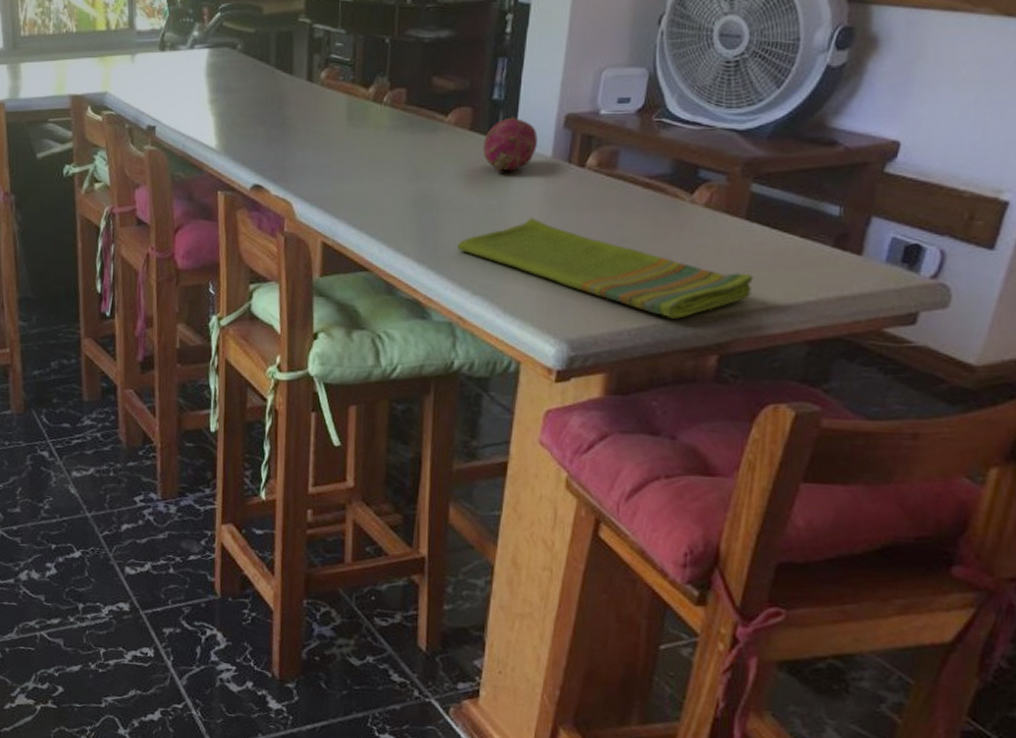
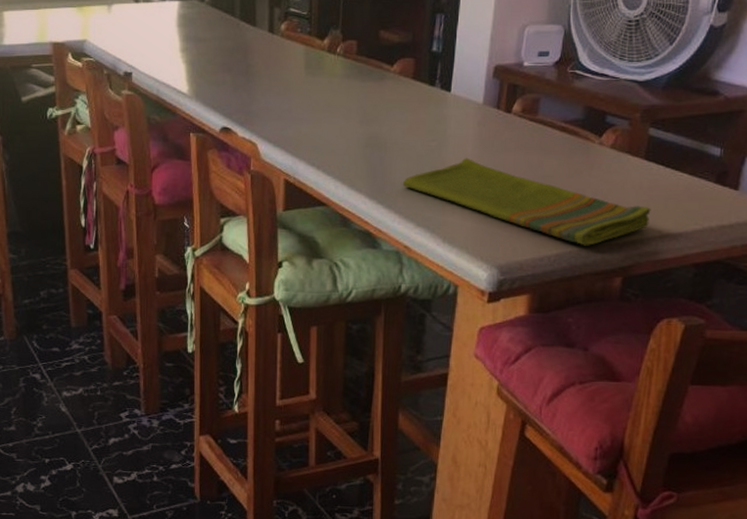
fruit: present [483,116,538,173] -> none [424,66,471,118]

